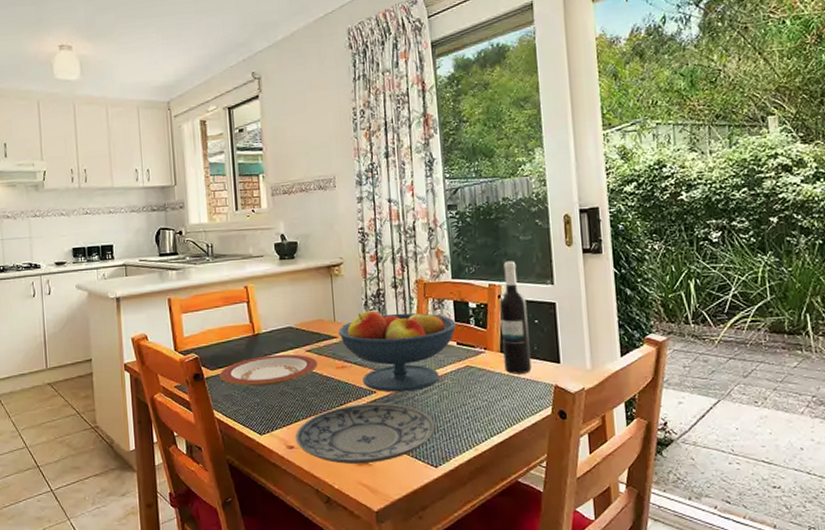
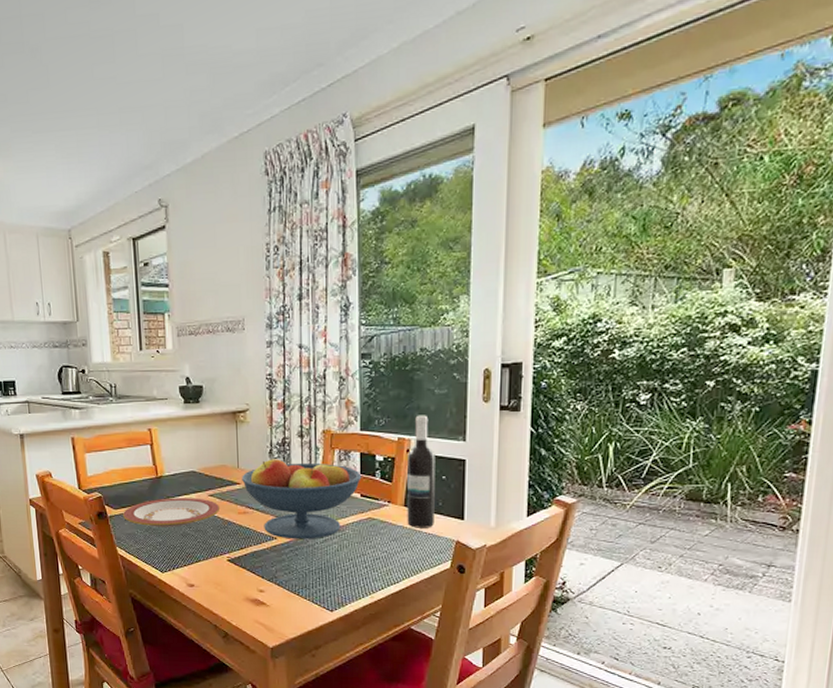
plate: present [295,402,436,465] -> none [195,548,334,605]

